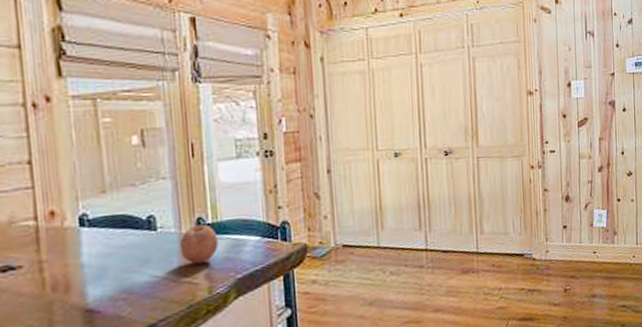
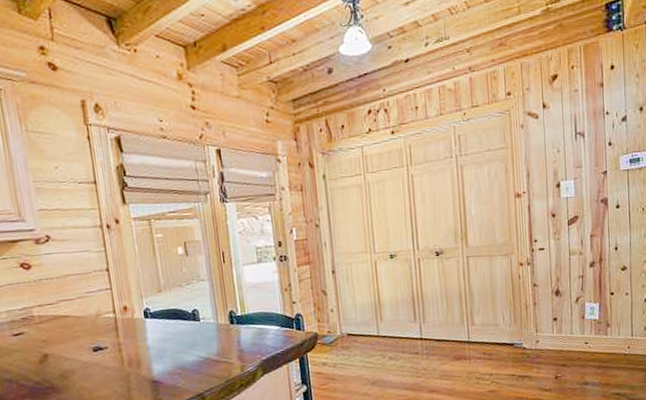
fruit: present [179,224,219,264] -> none [217,316,247,348]

